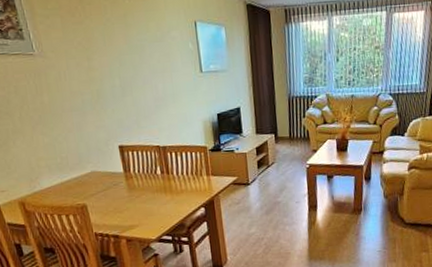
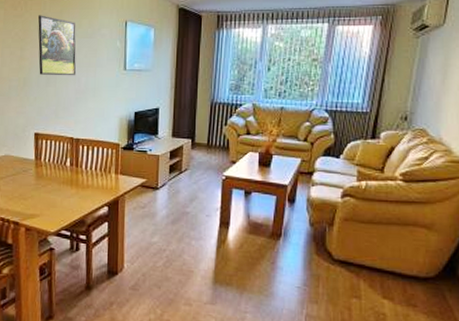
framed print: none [100,20,152,85] -> present [38,15,77,76]

